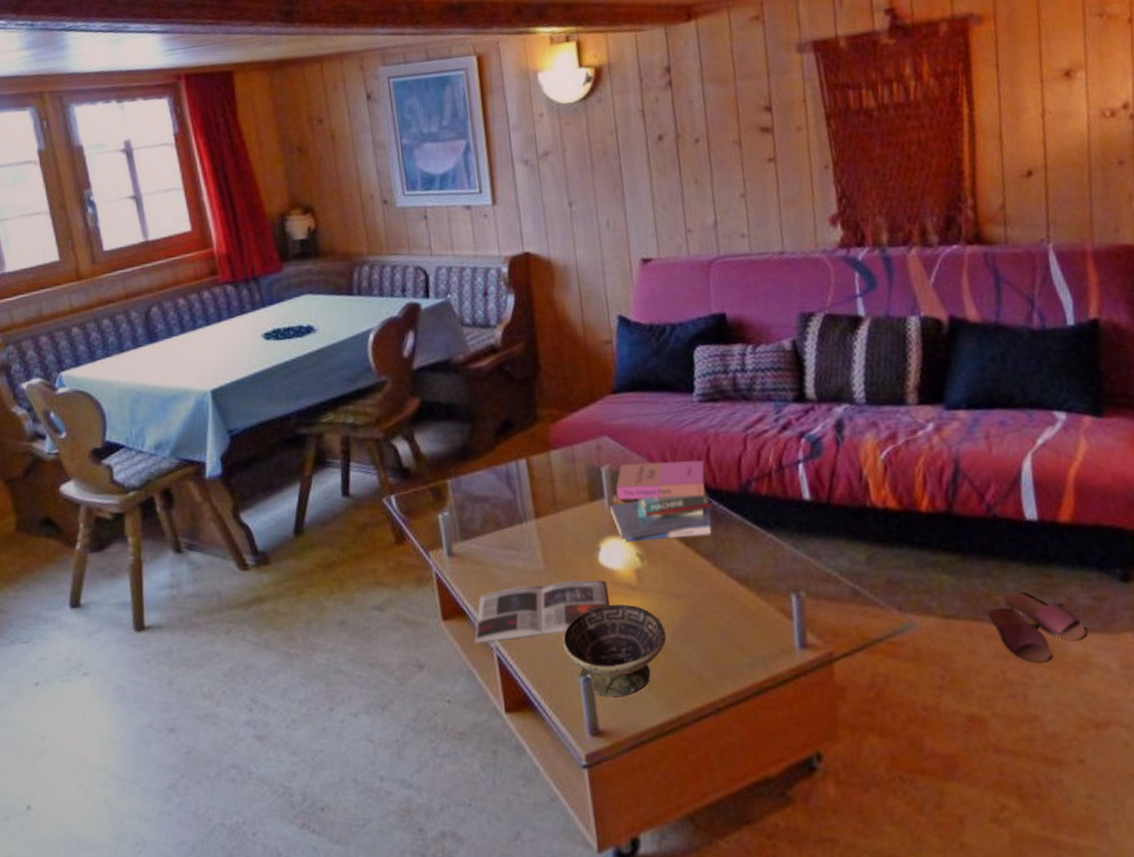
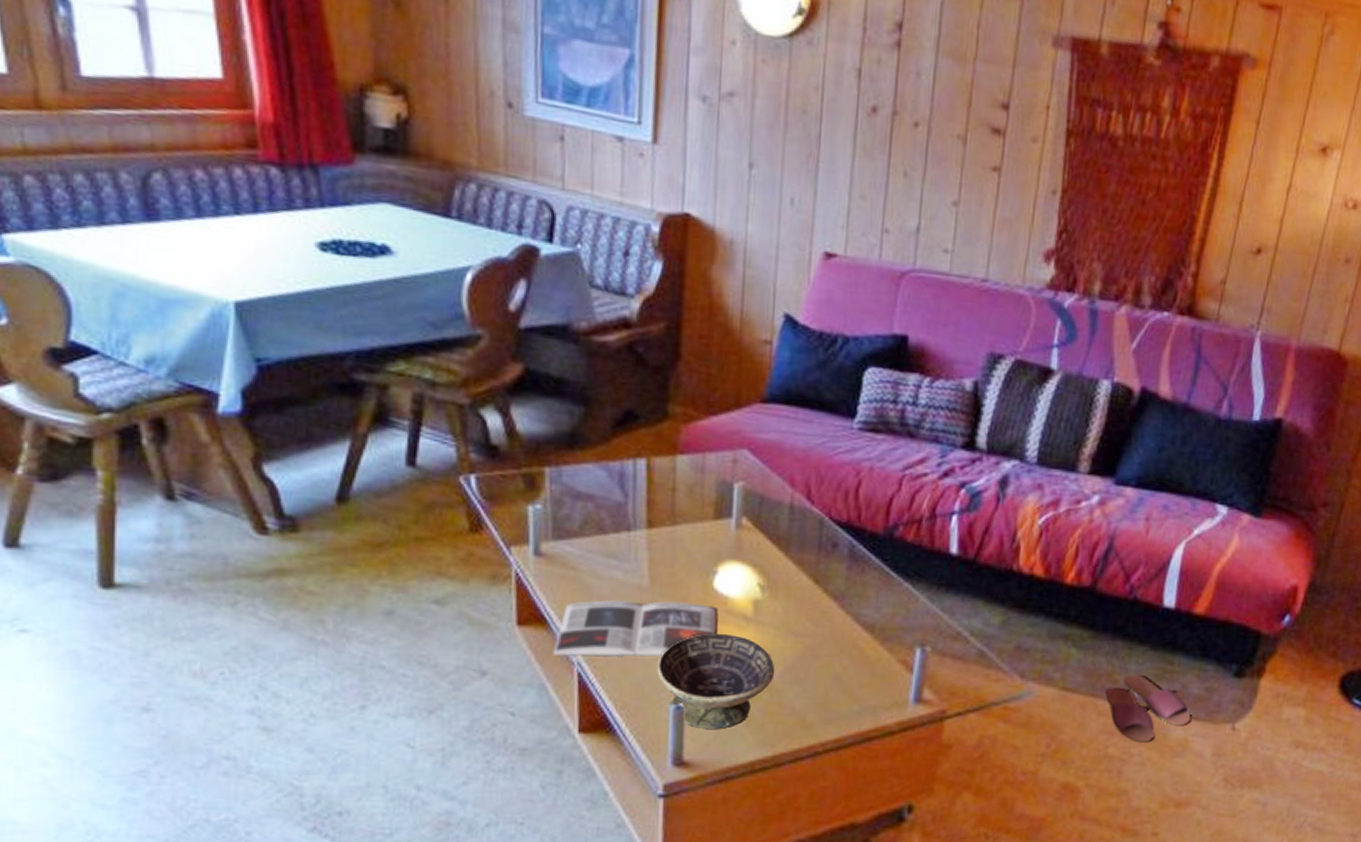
books: present [610,460,712,542] -> none [736,484,852,575]

